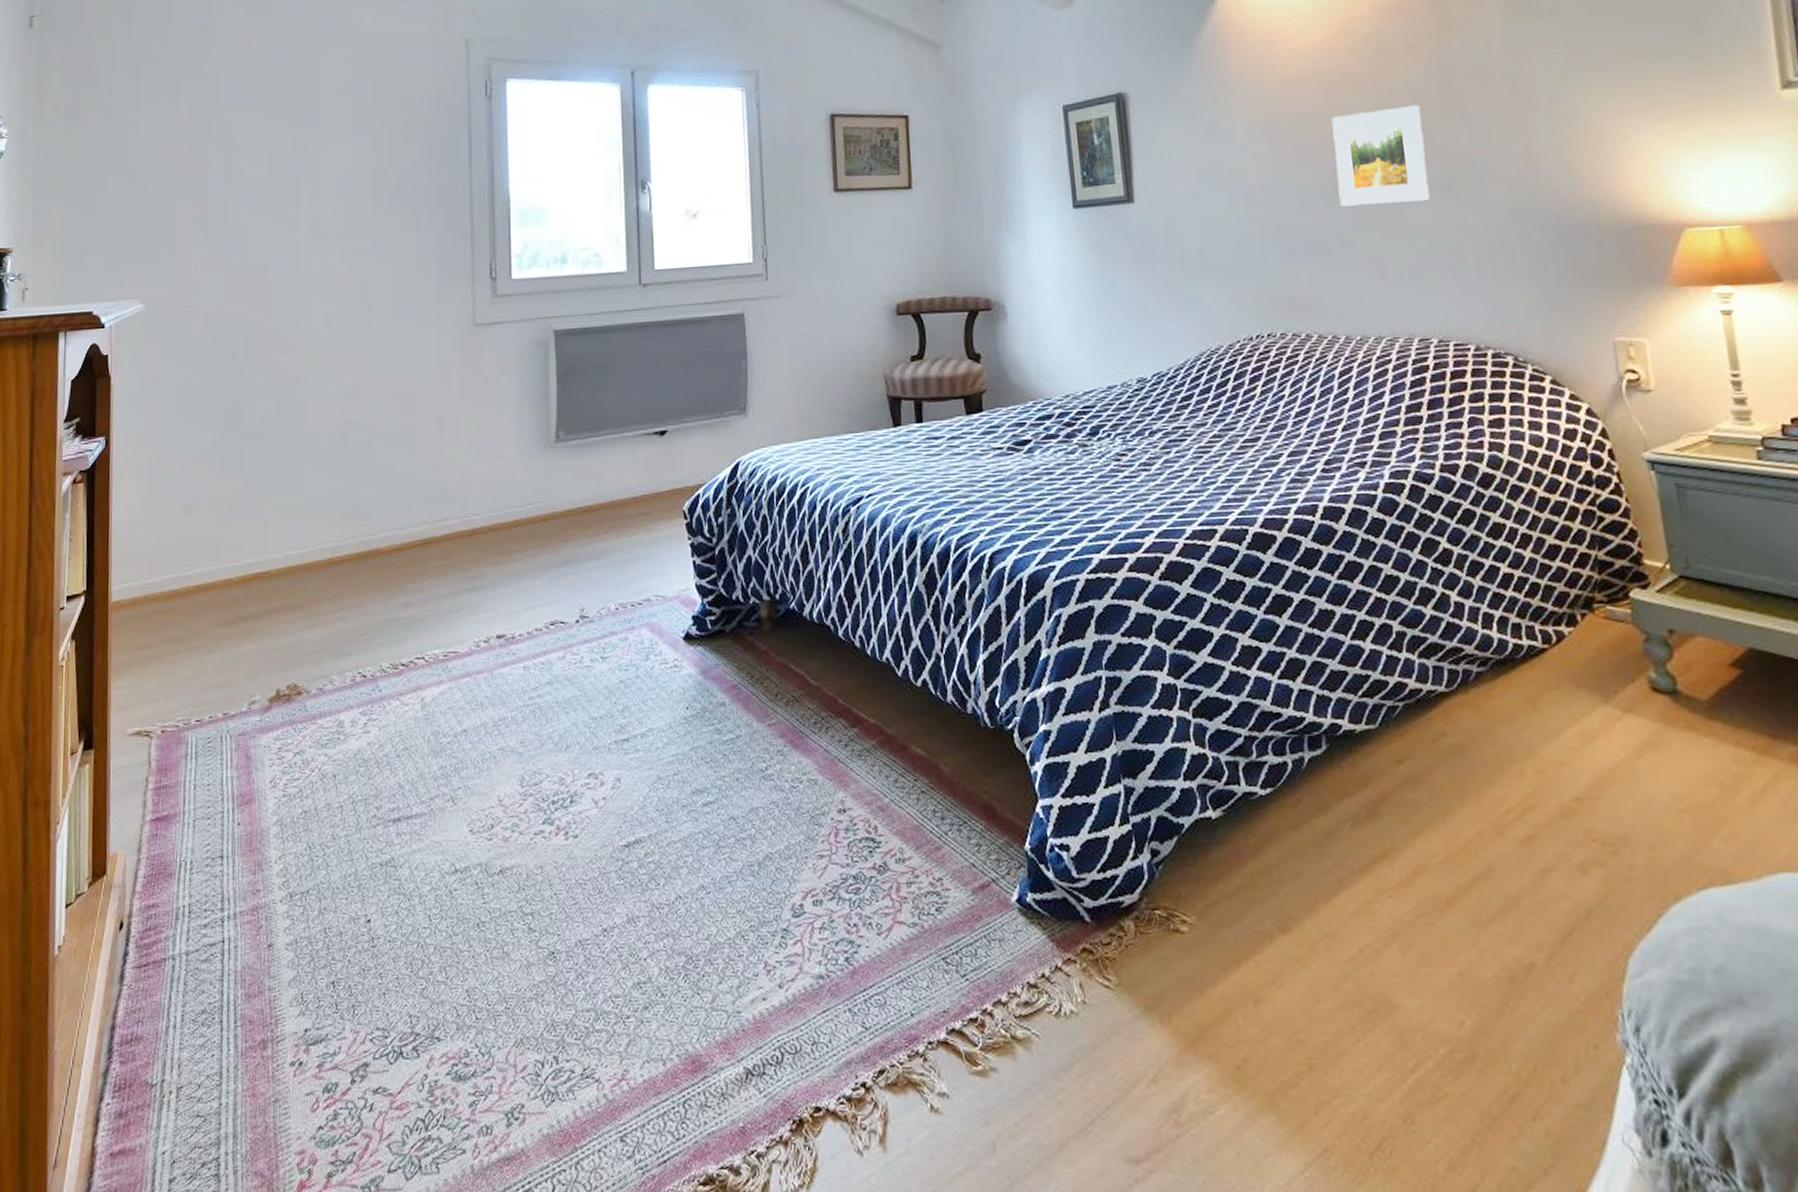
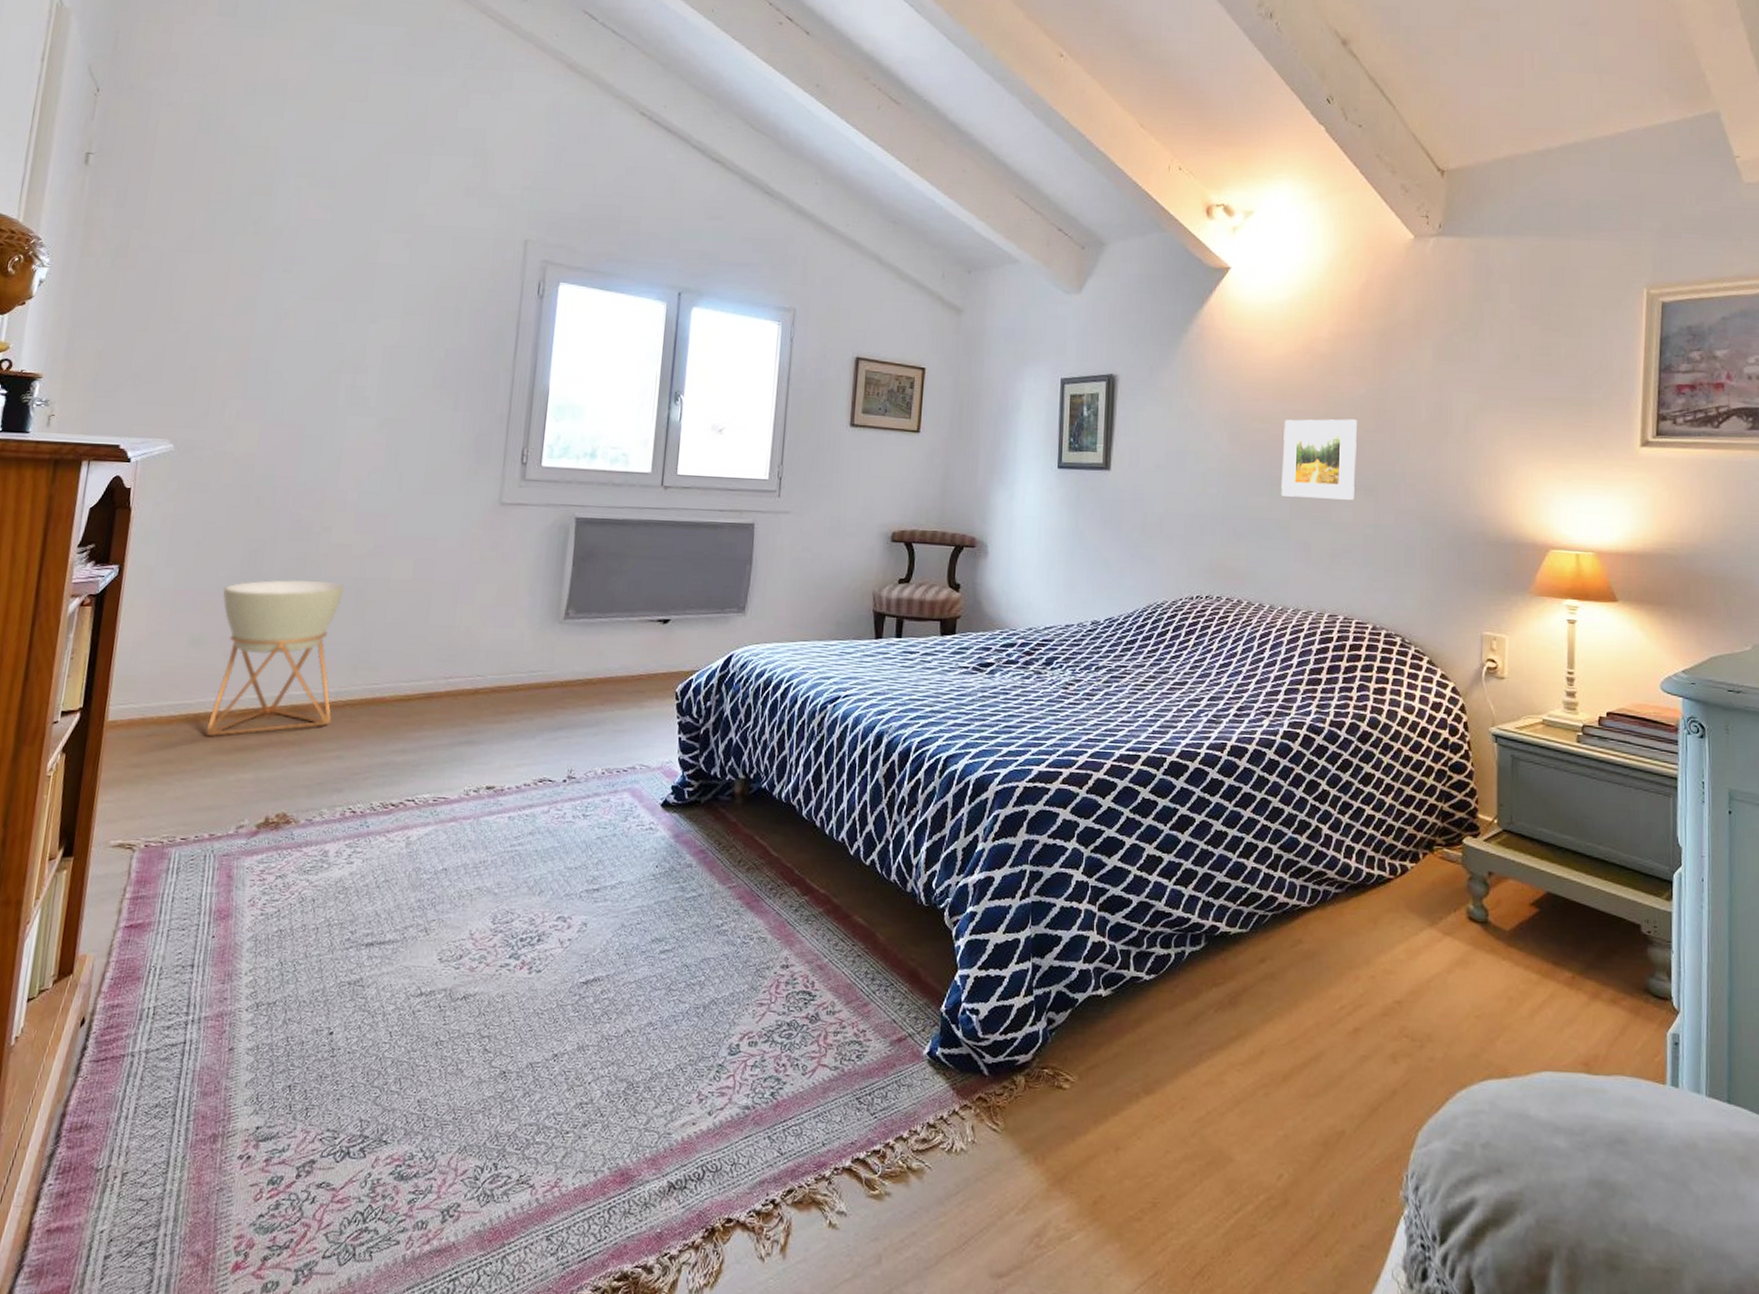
planter: none [207,429,331,608] -> present [205,579,345,736]

